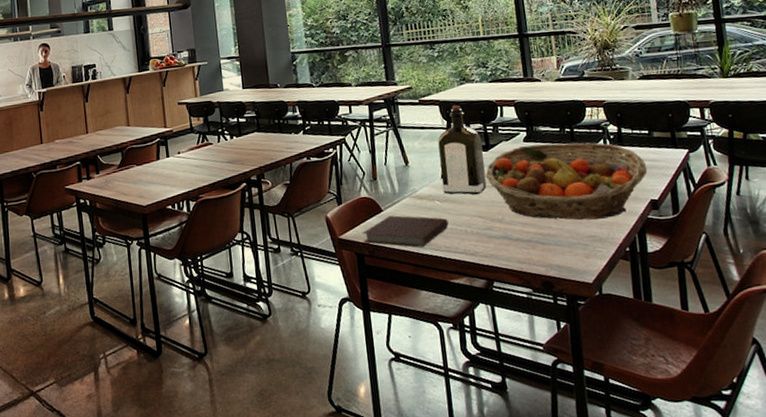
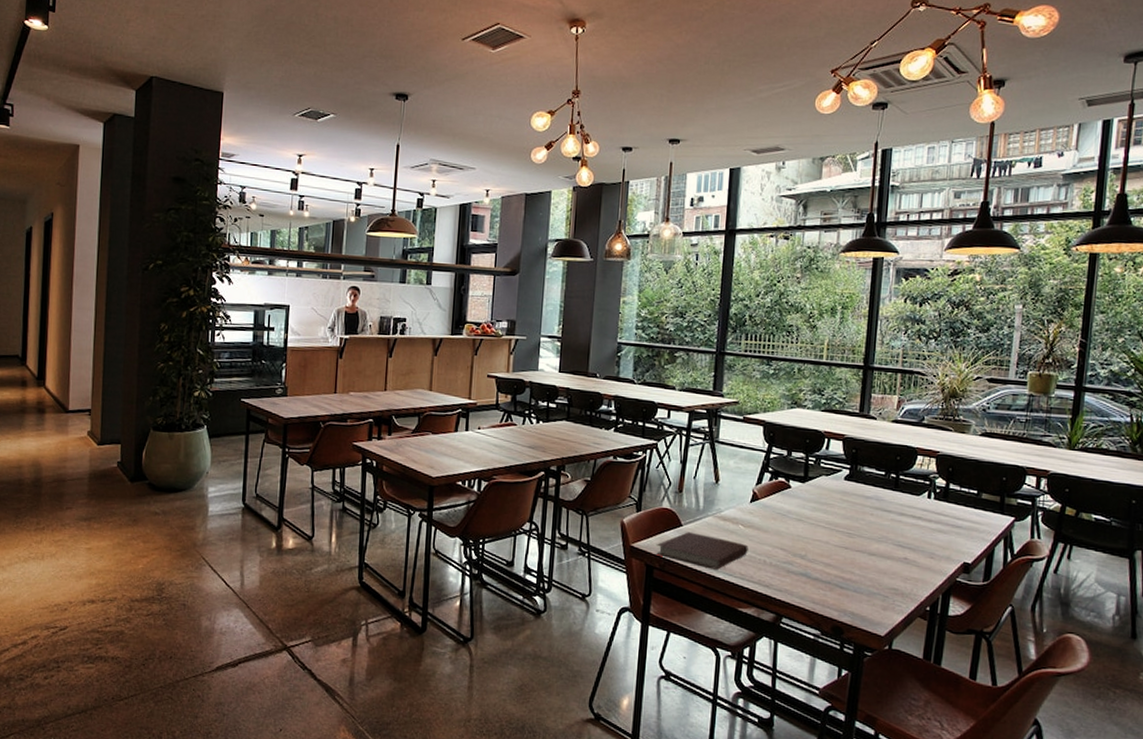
liquor: present [438,105,487,195] -> none [749,428,801,526]
fruit basket: present [485,142,648,221] -> none [797,484,968,574]

